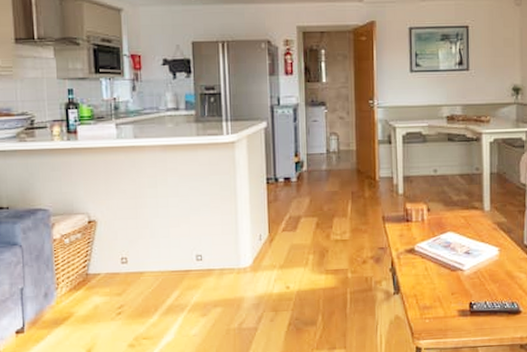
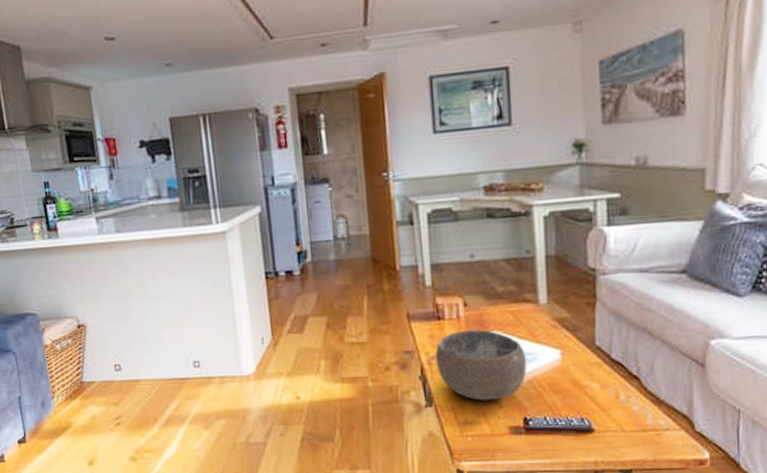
bowl: none [403,230,473,289] -> present [435,329,527,401]

